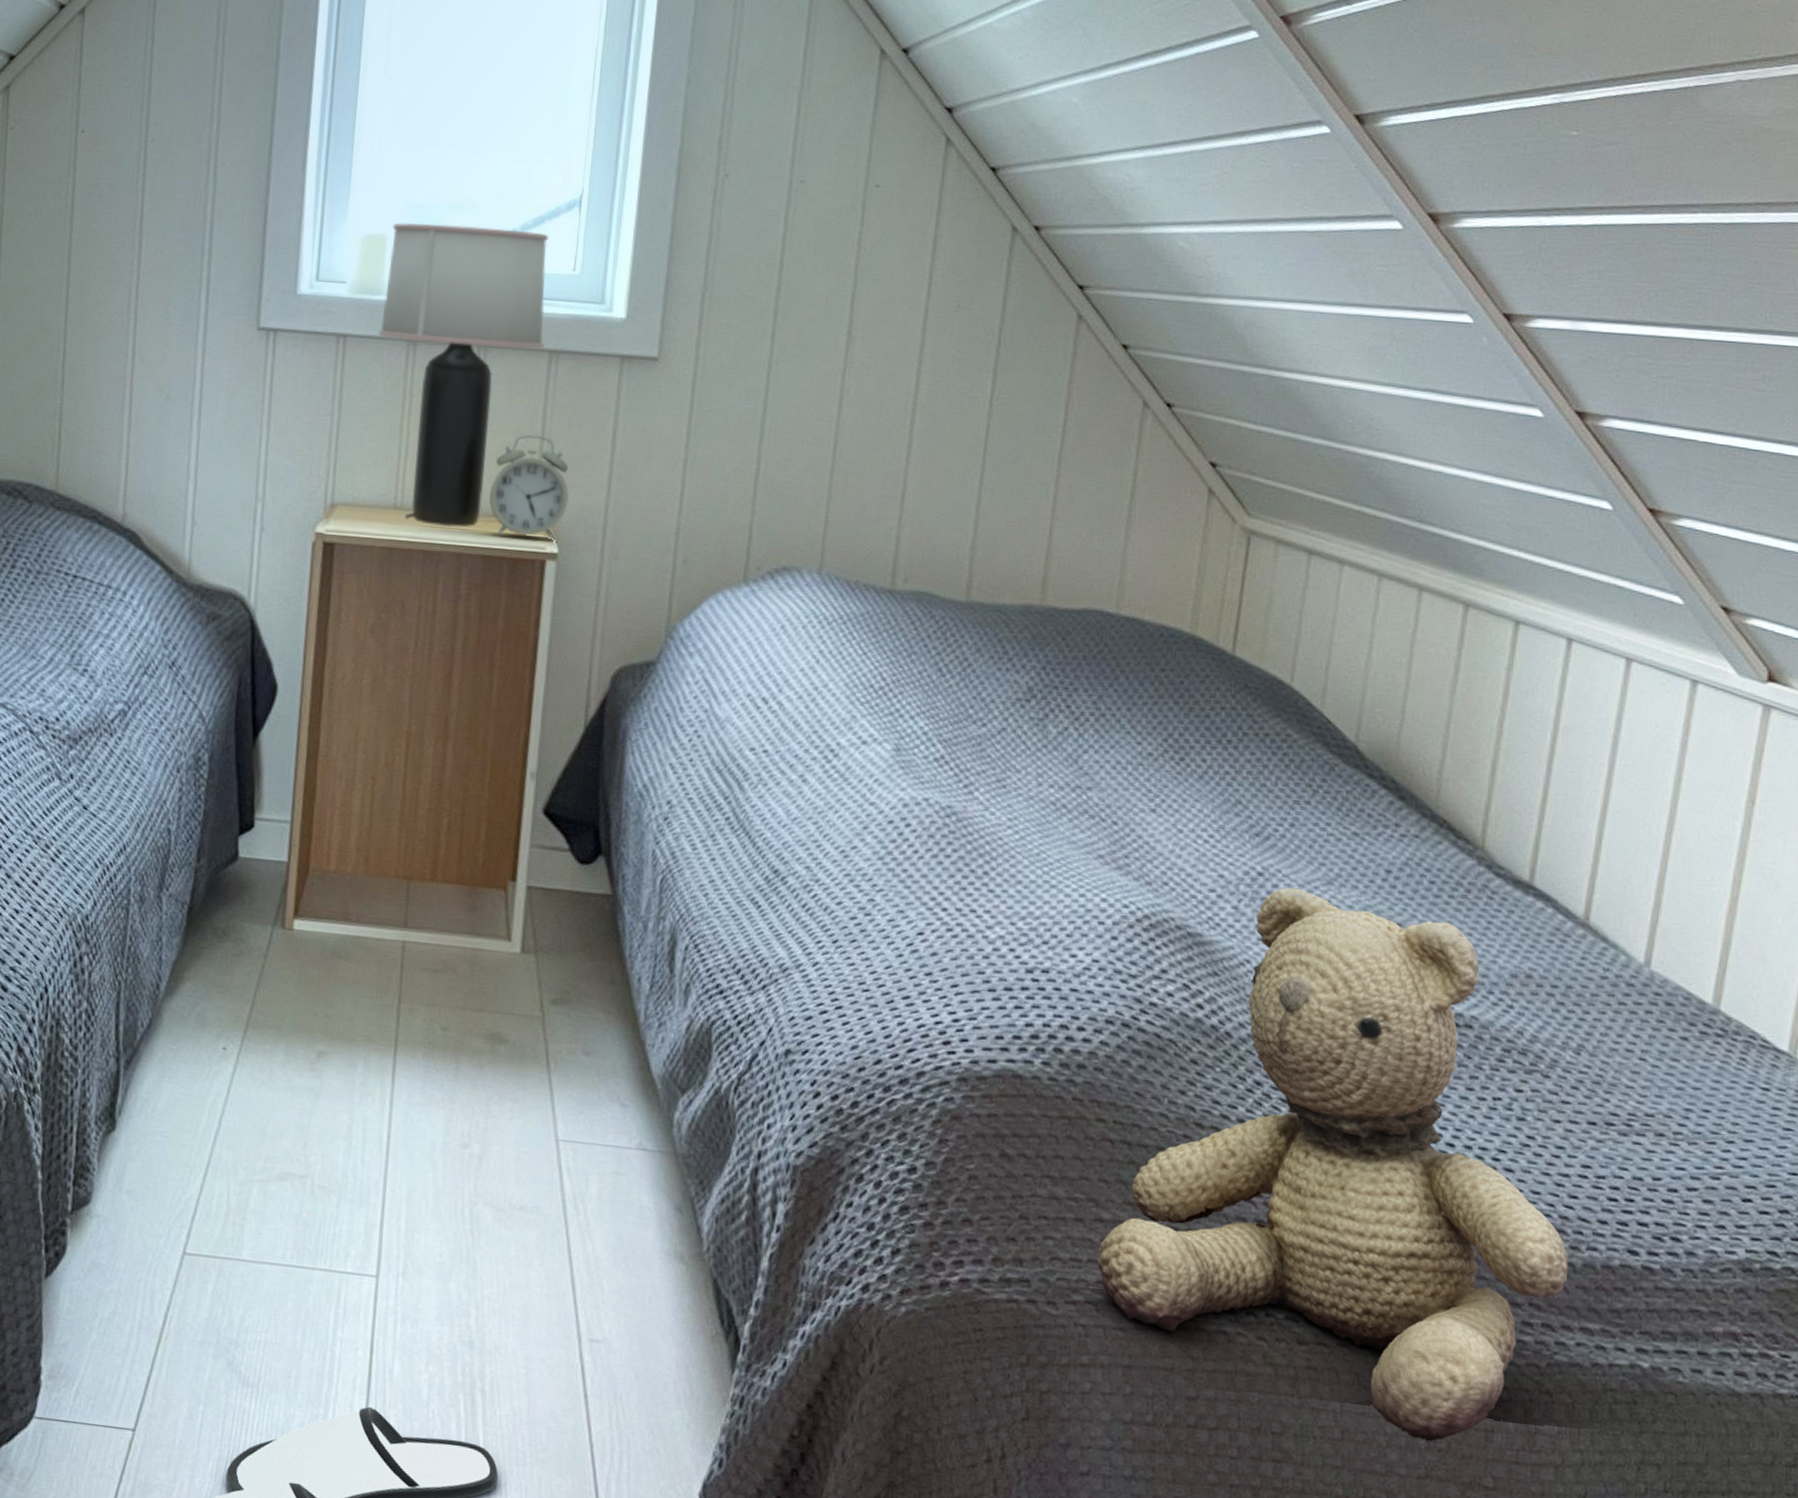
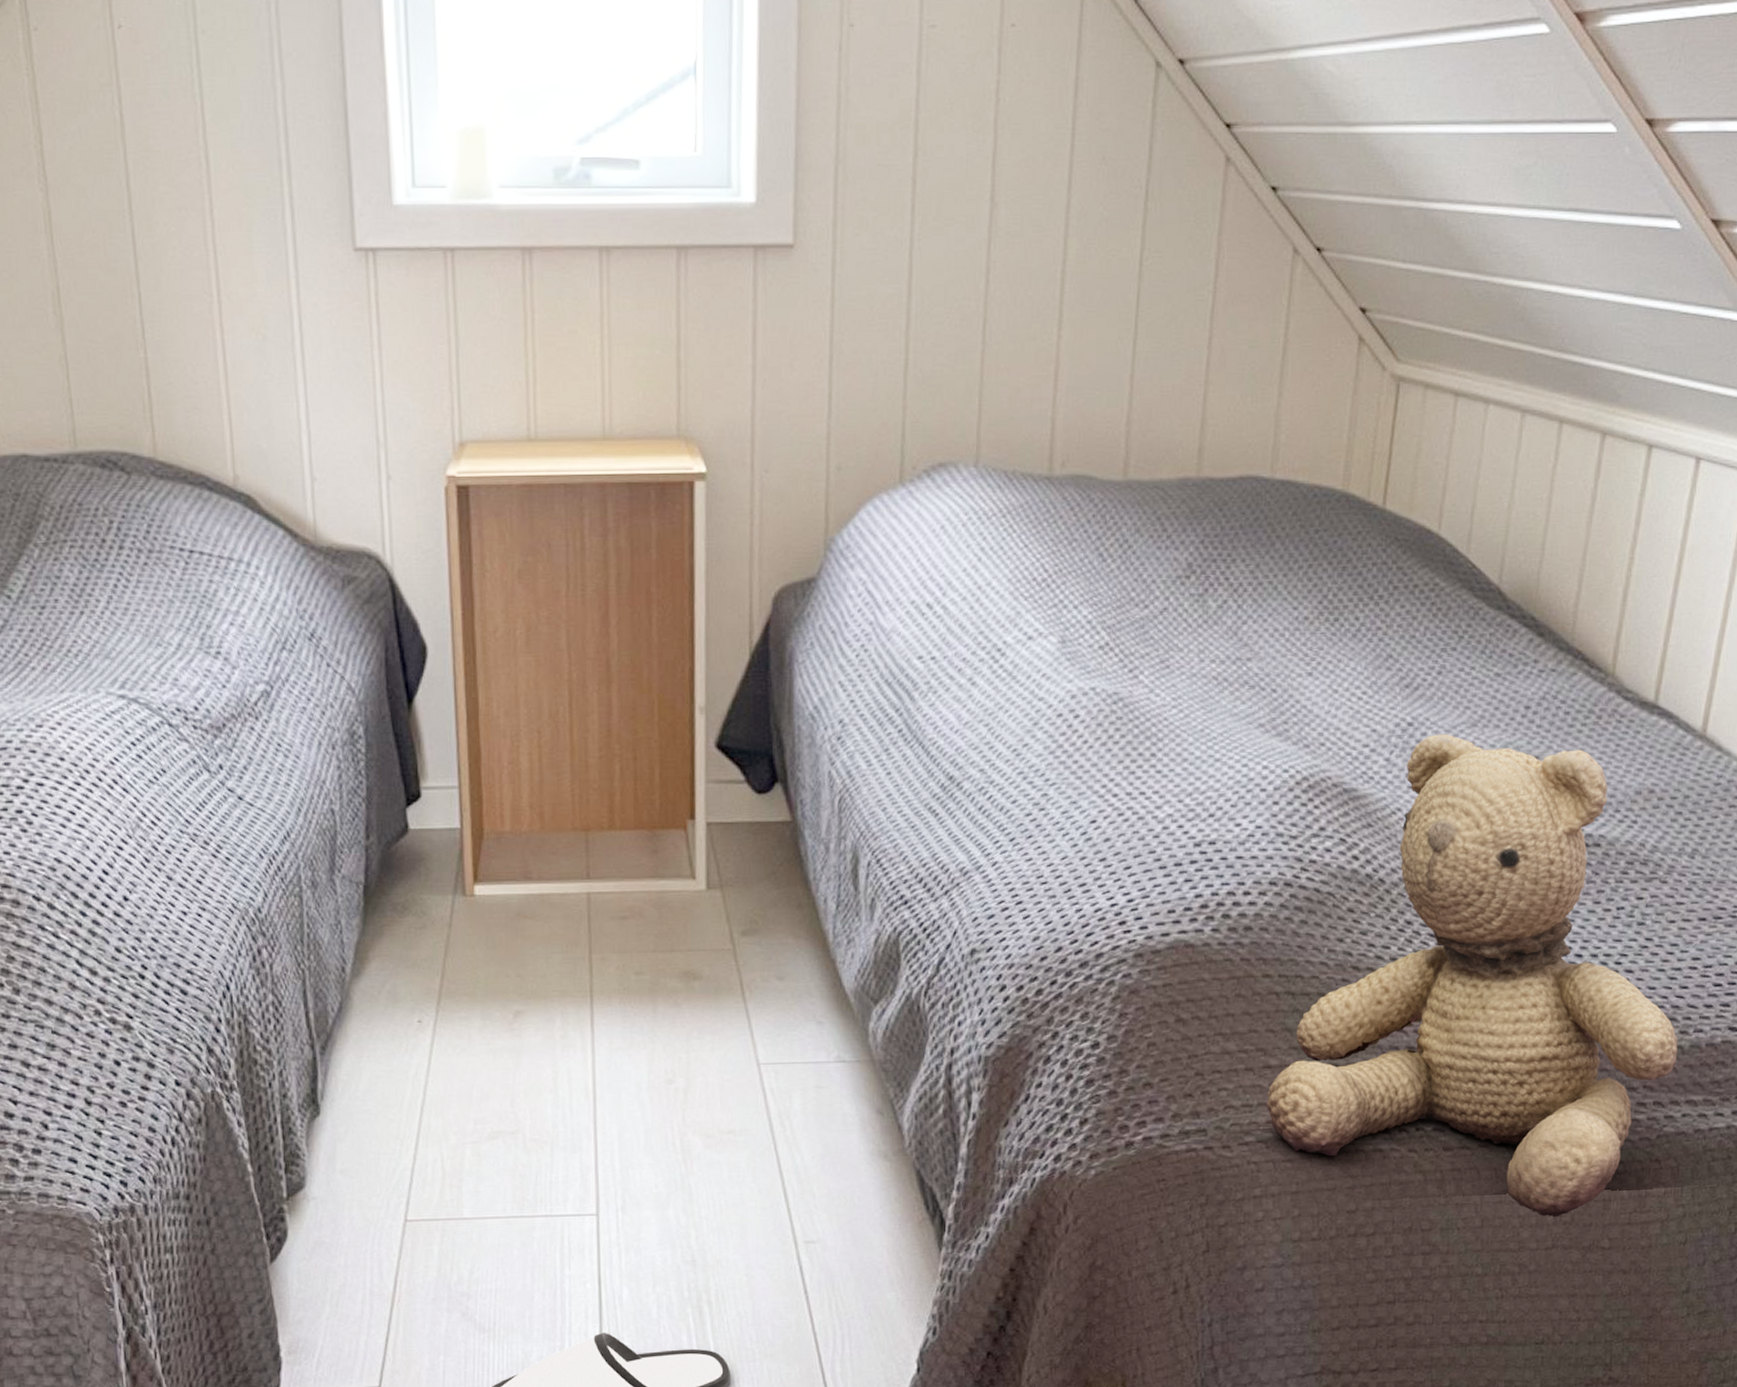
table lamp: present [378,222,549,528] -> none [488,108,671,456]
alarm clock: present [489,434,569,540] -> none [629,343,712,460]

